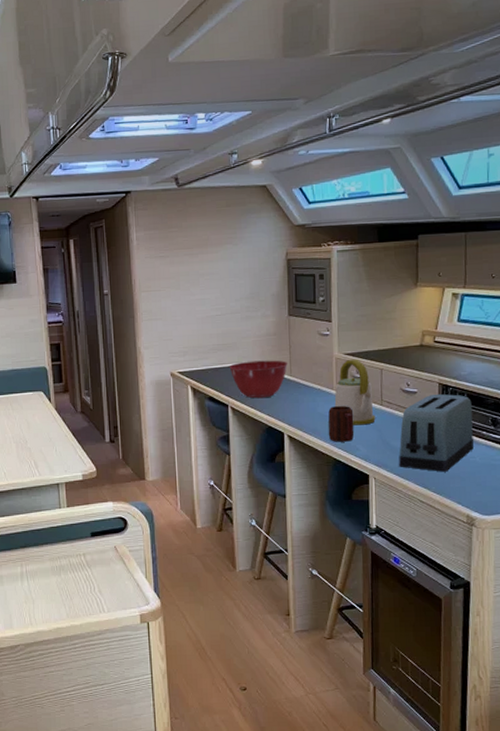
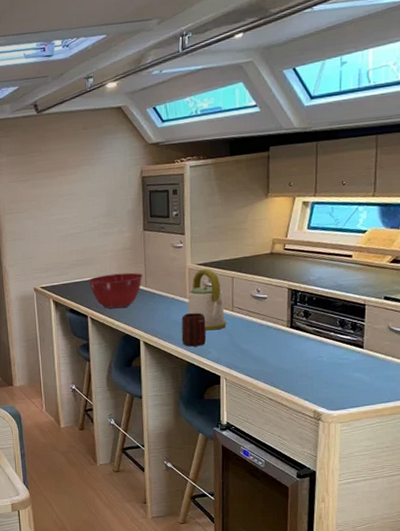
toaster: present [399,394,474,472] -> none [249,298,322,372]

